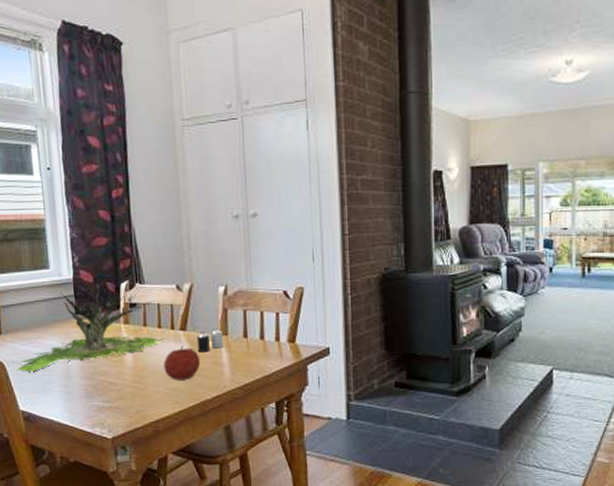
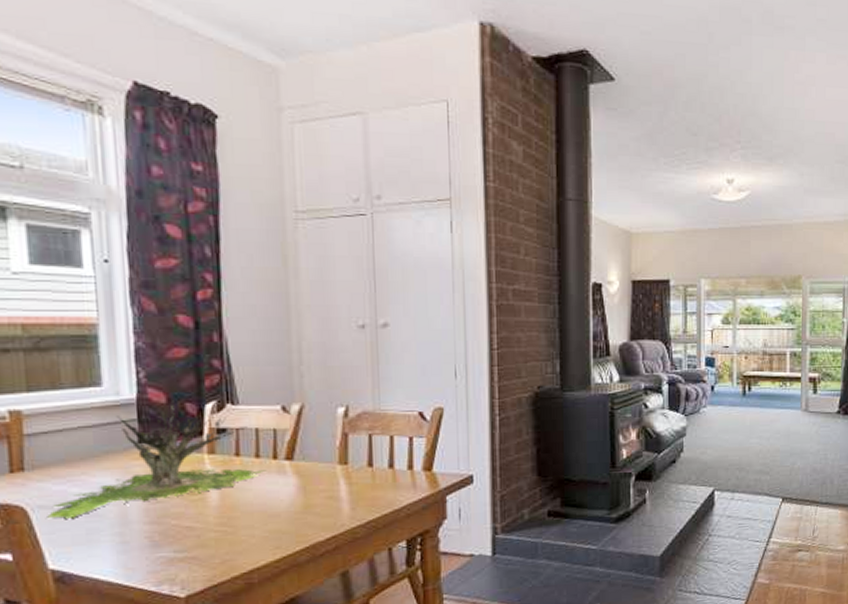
fruit: present [164,345,201,380] -> none [262,478,312,520]
candle: present [196,326,223,353] -> none [307,454,342,486]

